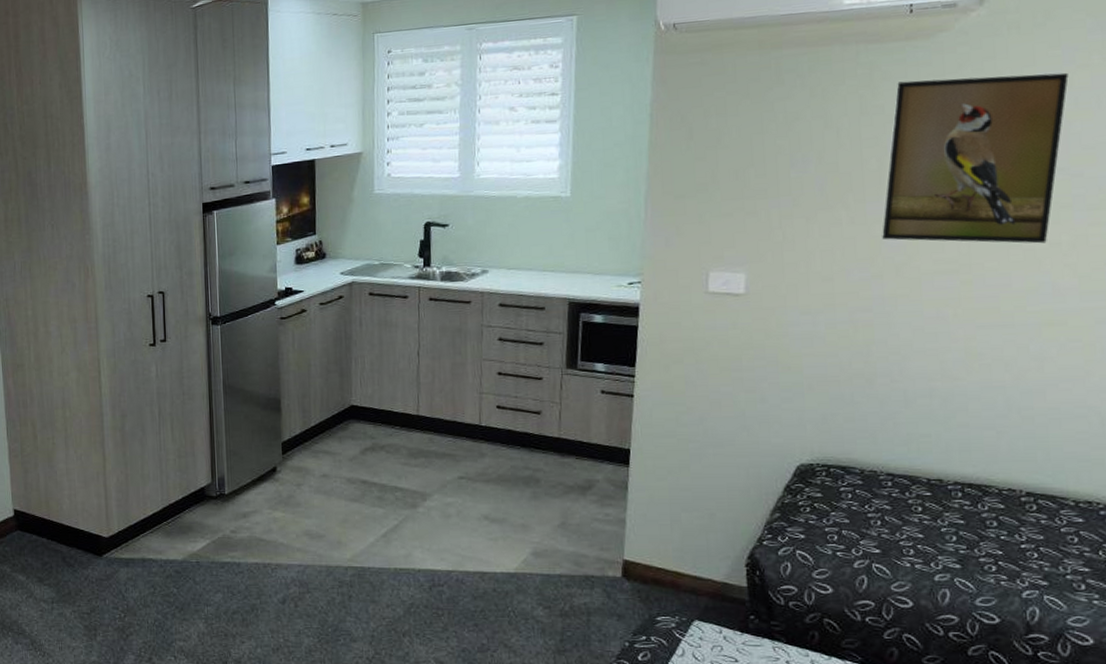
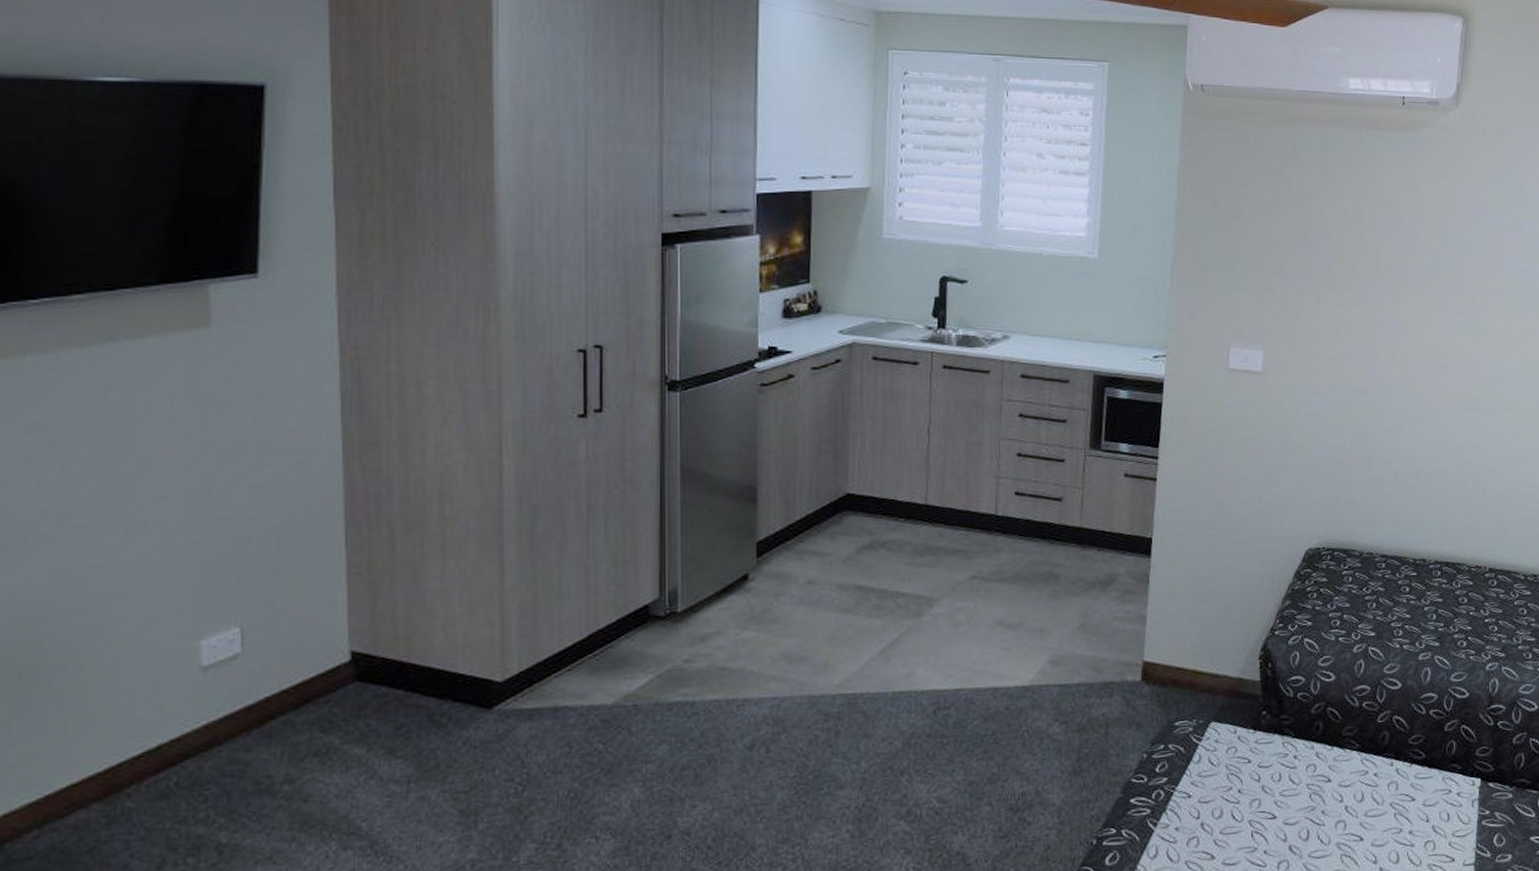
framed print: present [882,72,1069,244] -> none [1379,170,1520,333]

